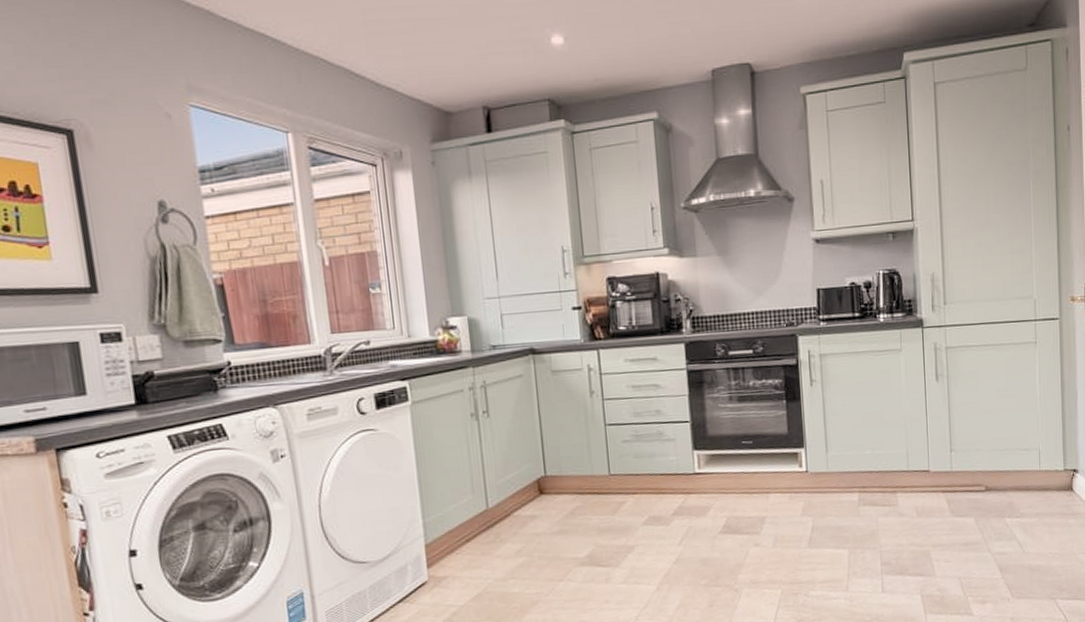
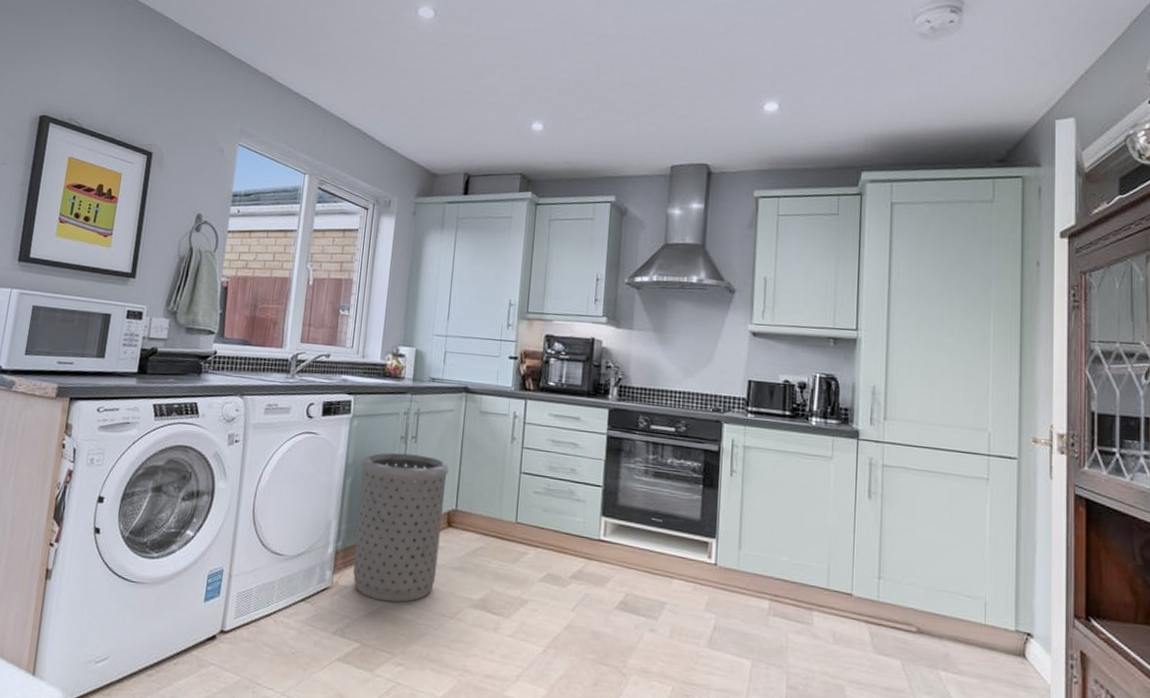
laundry basket: none [432,428,538,582] -> present [353,453,449,603]

